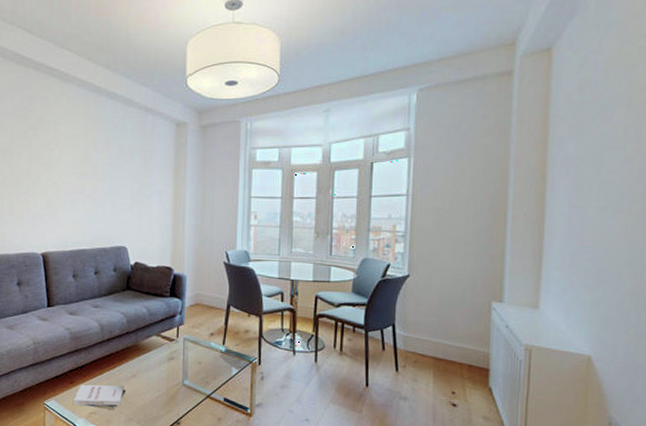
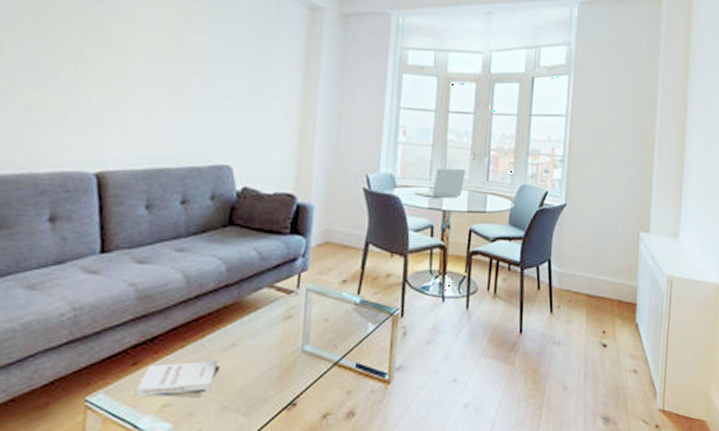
laptop: none [265,245,310,270] -> present [413,168,465,198]

